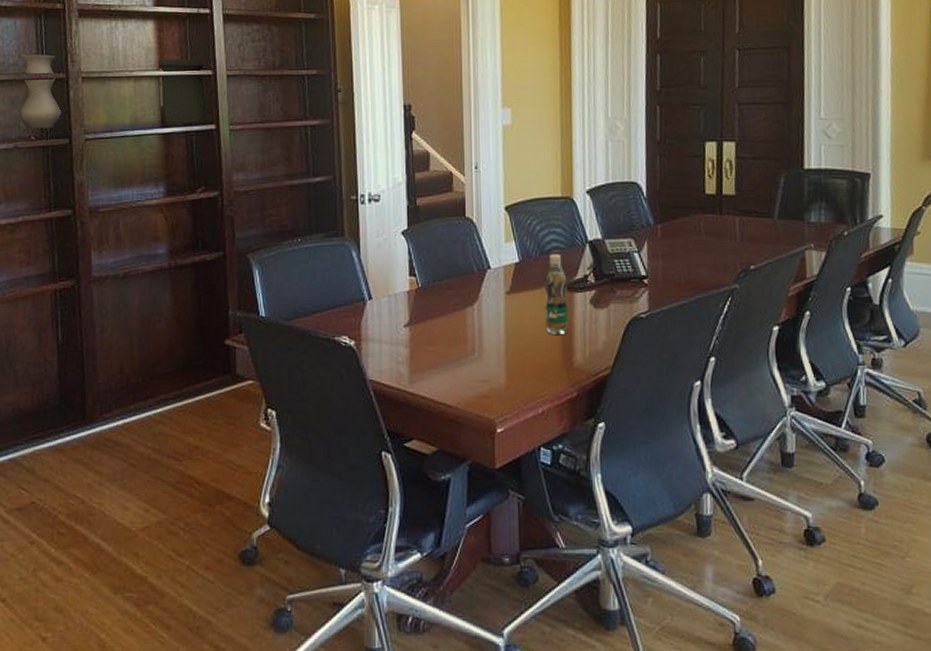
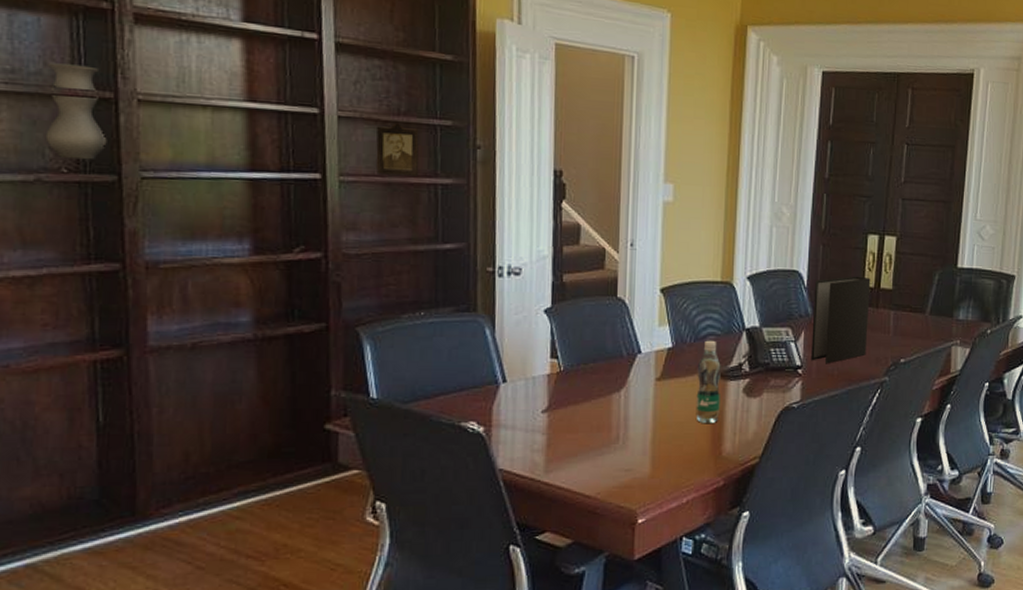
binder: present [158,58,212,125] -> none [245,88,317,172]
photo frame: none [257,76,292,121] -> present [376,123,419,176]
binder: none [654,184,713,273] -> present [811,276,871,364]

